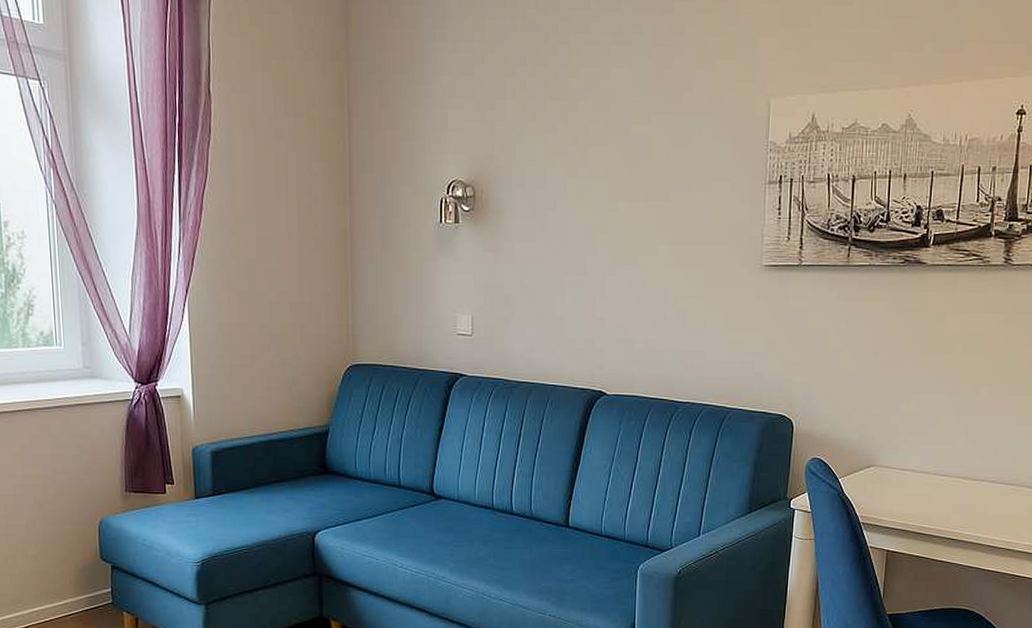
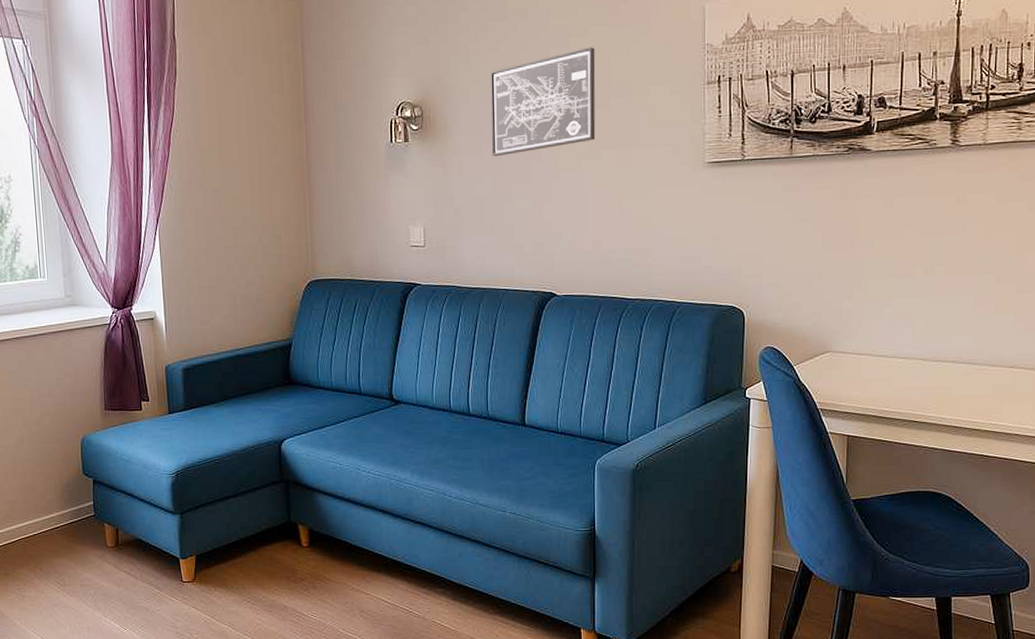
wall art: none [545,136,657,245] -> present [489,47,596,157]

